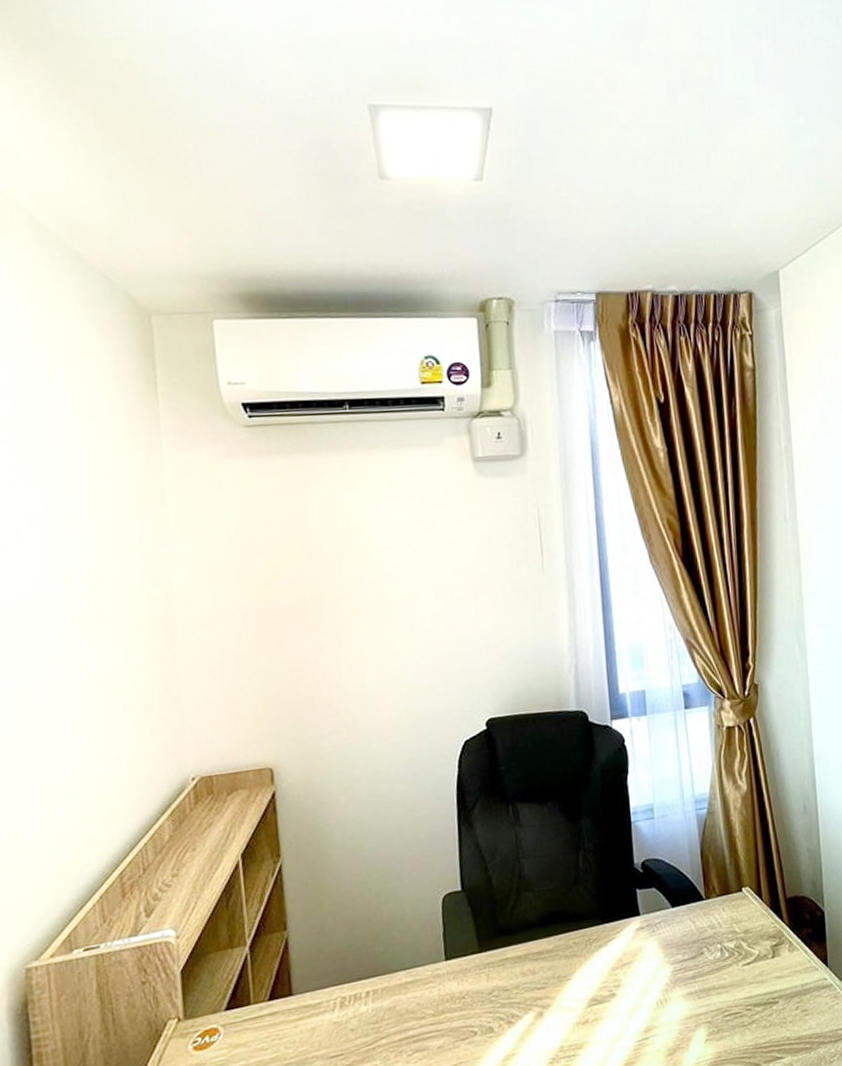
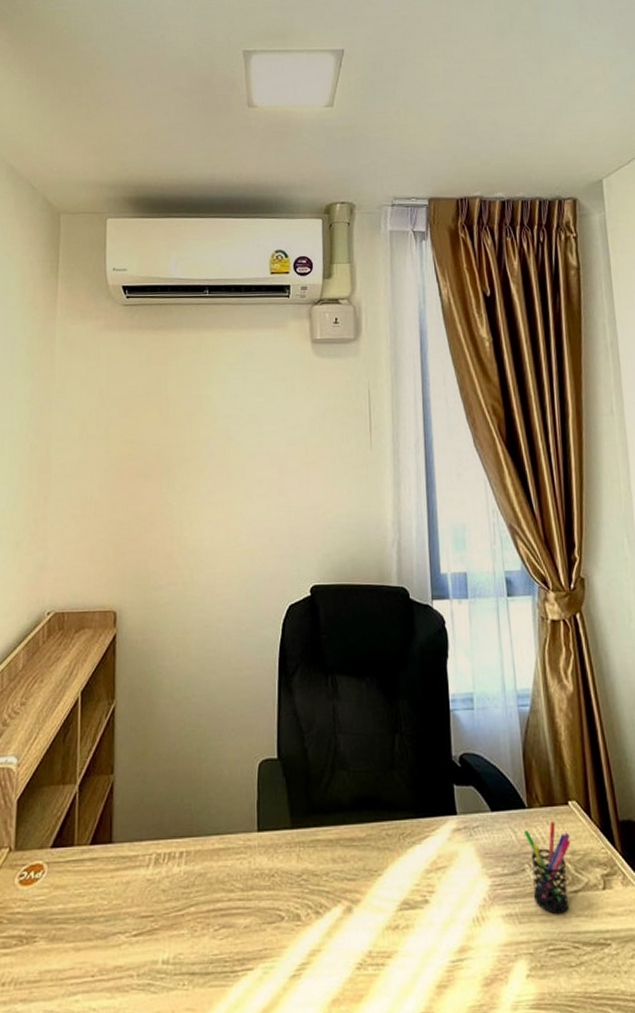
pen holder: none [701,908,744,985] -> present [523,822,571,914]

